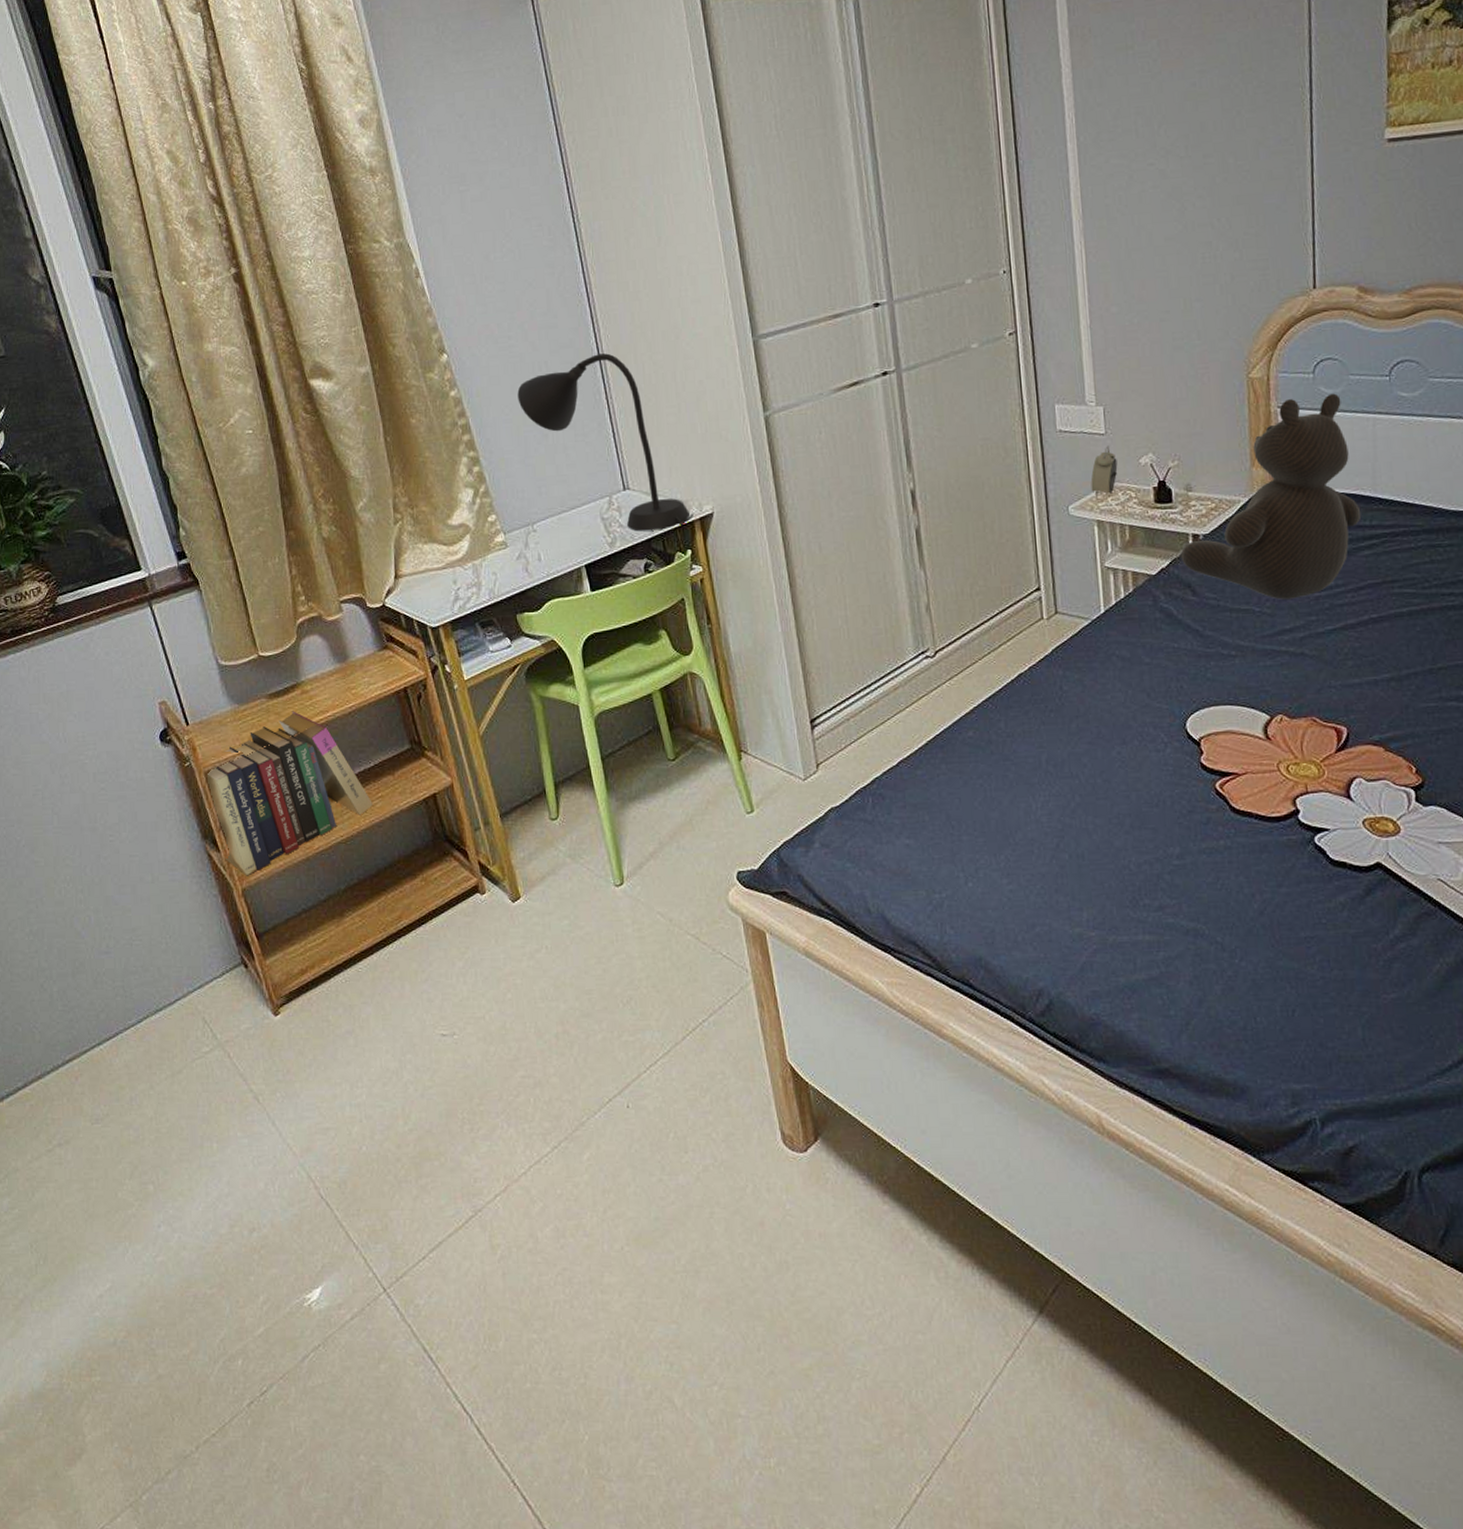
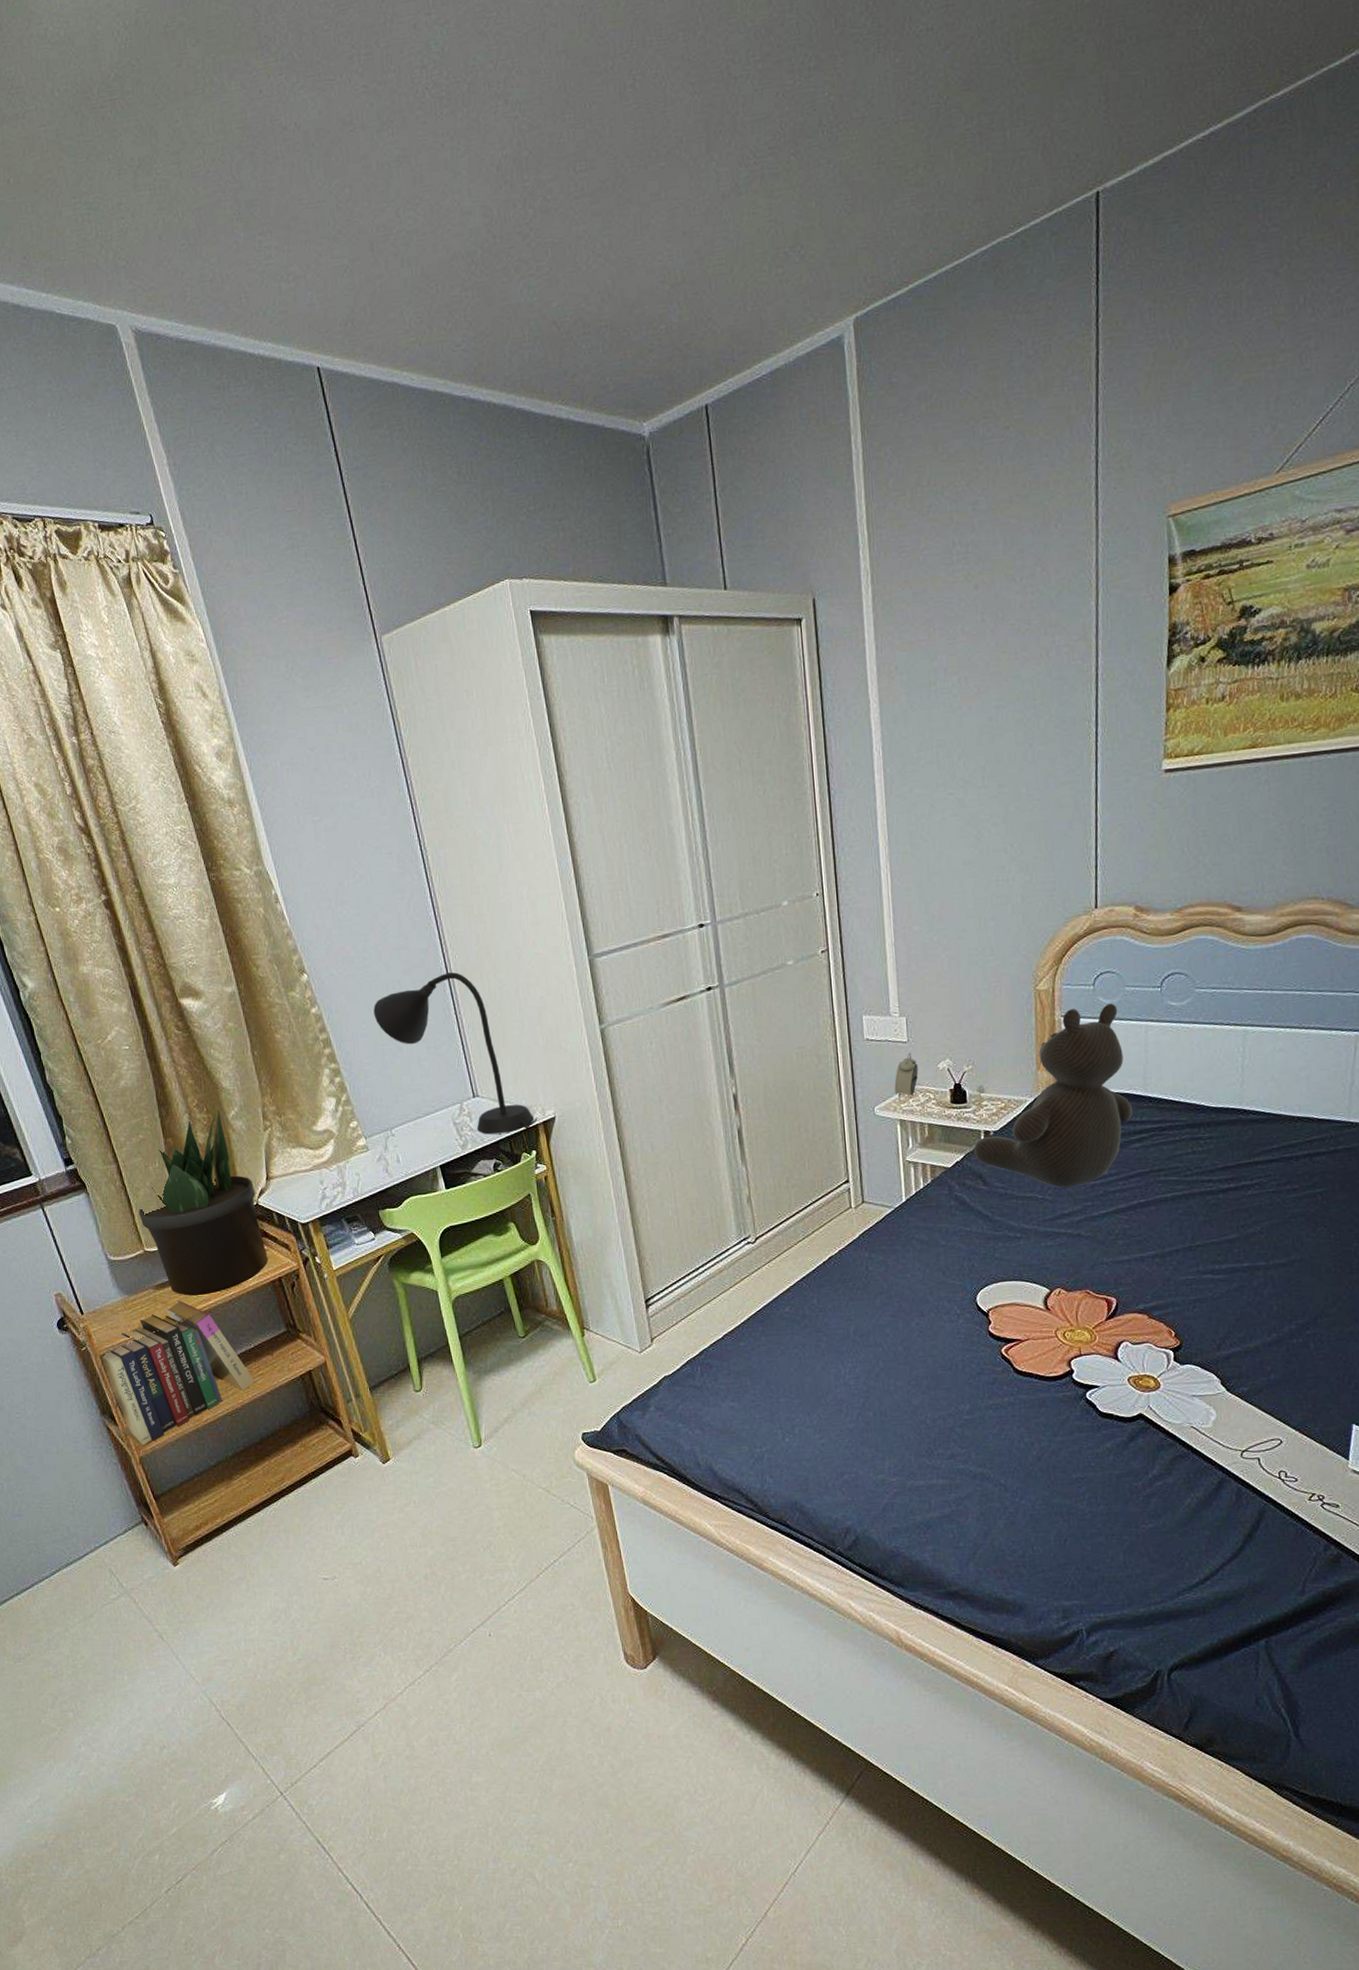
planter: none [254,501,393,707] -> present [138,1111,268,1297]

